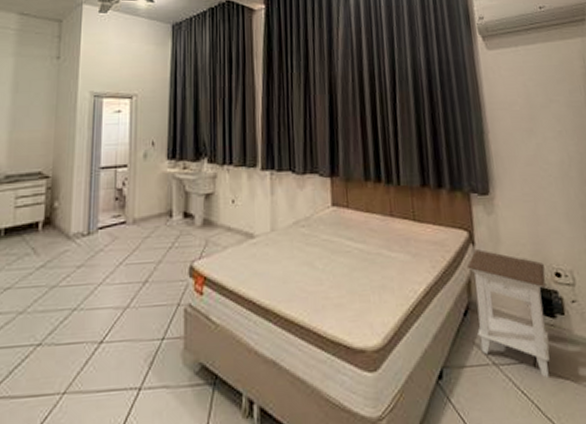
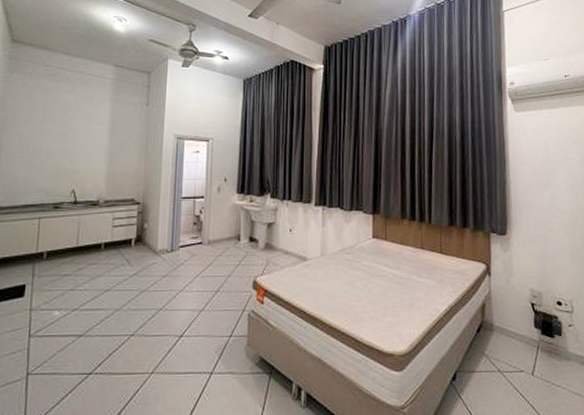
nightstand: present [466,249,550,378] -> none [482,280,549,384]

